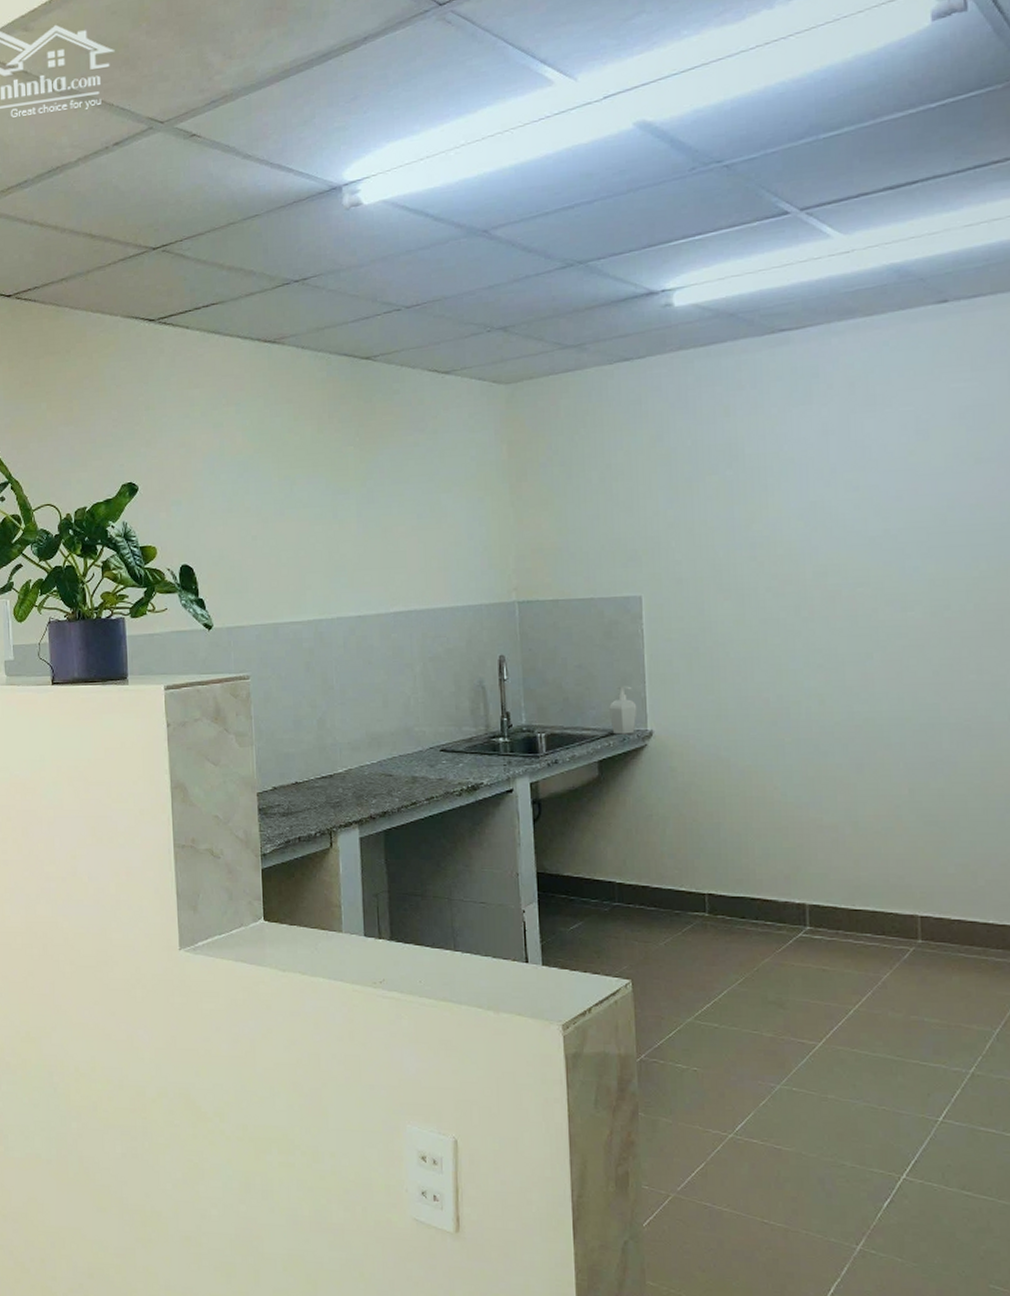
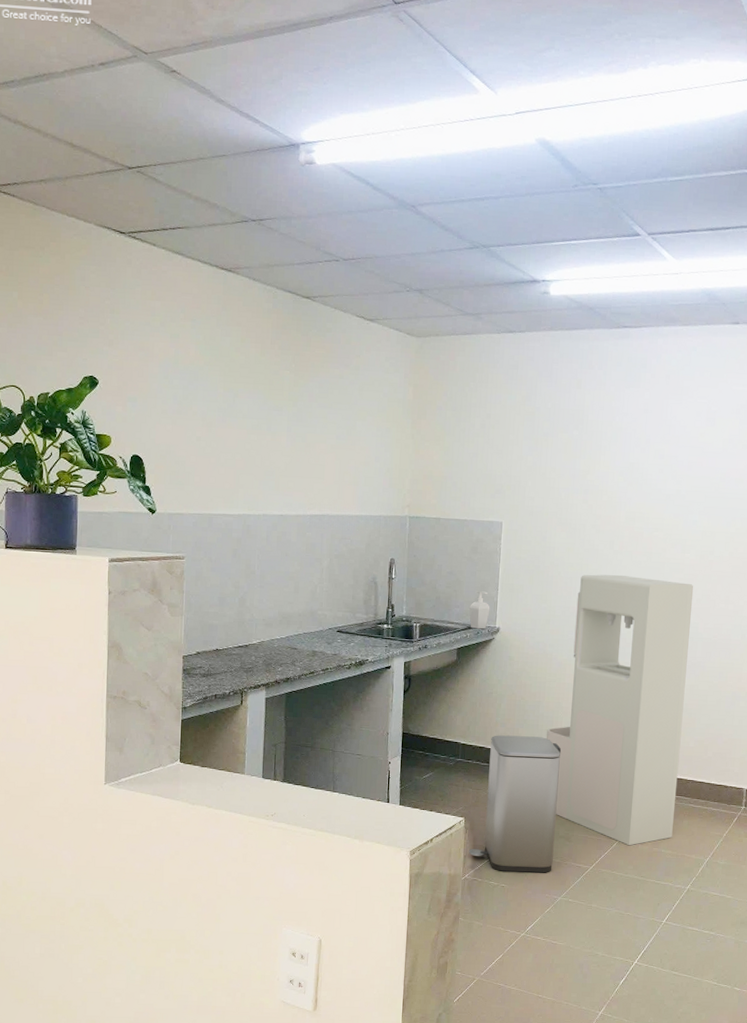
pedal bin: none [641,870,763,1052] -> present [468,735,561,873]
water dispenser: none [733,649,939,1014] -> present [546,574,694,846]

